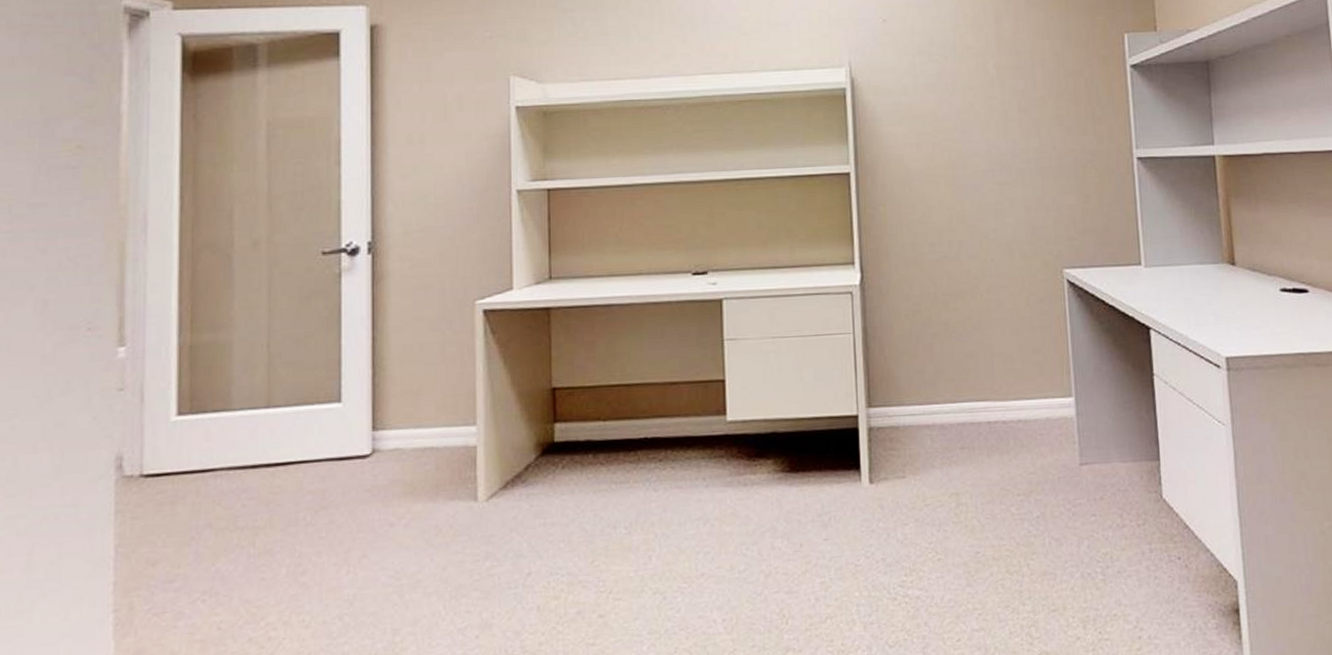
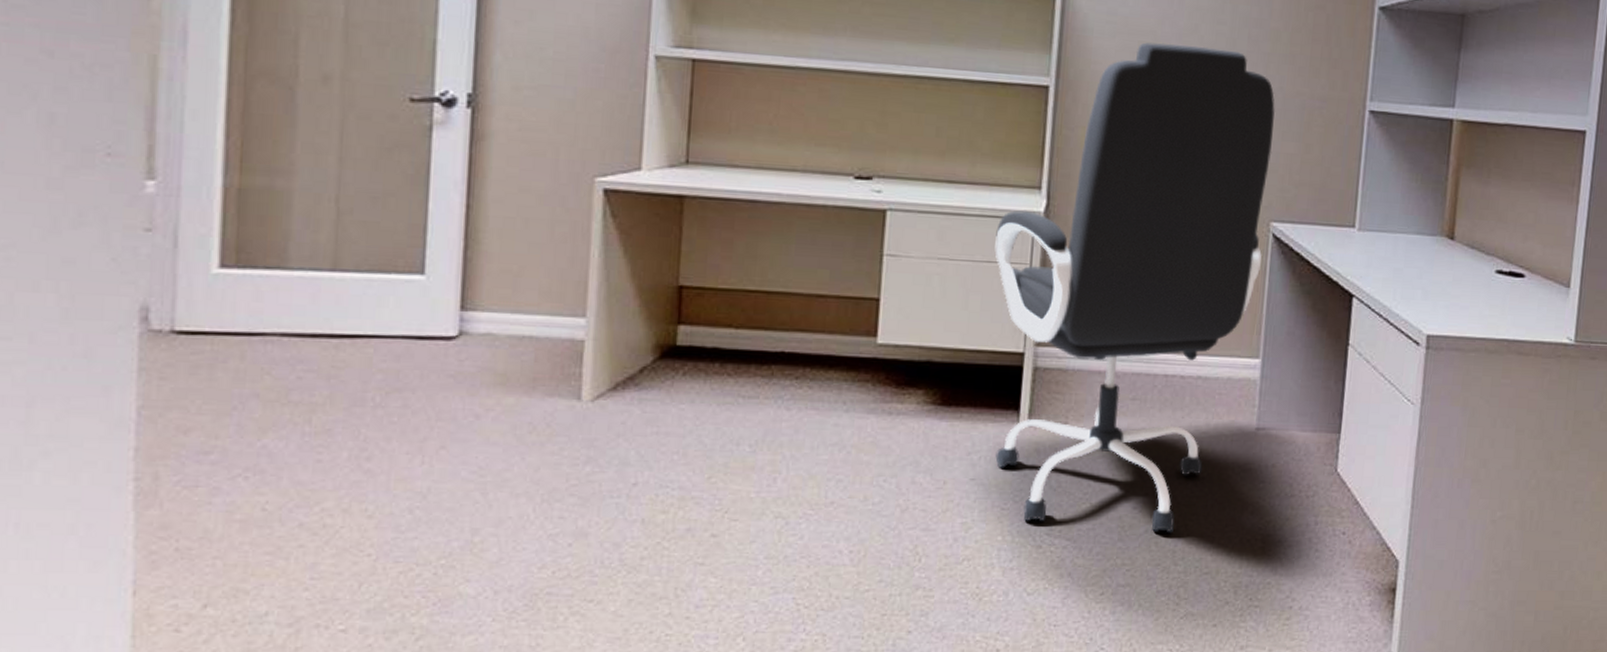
office chair: none [820,120,1061,576] -> present [995,42,1275,533]

